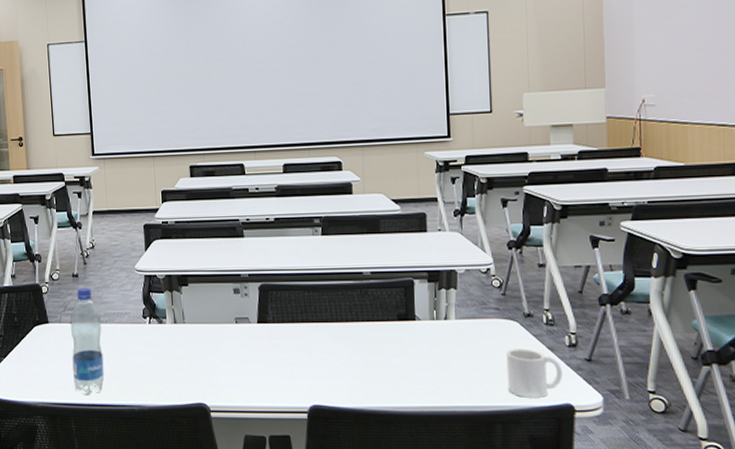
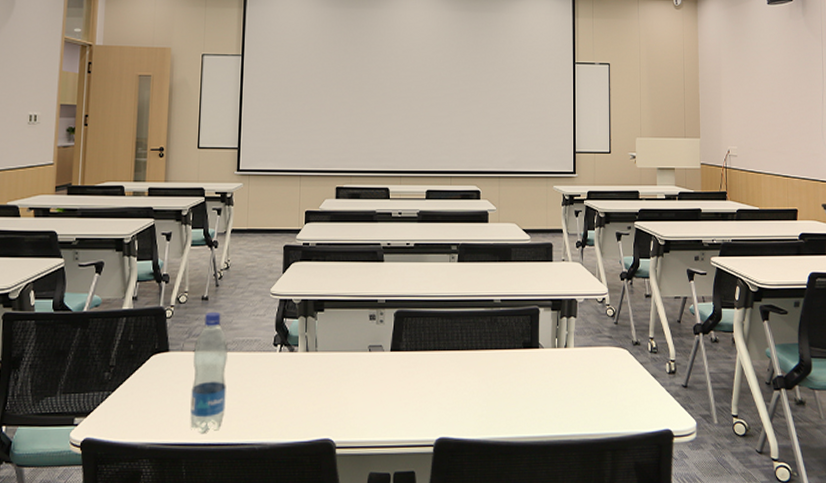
mug: present [506,349,562,399] -> none [617,376,663,426]

